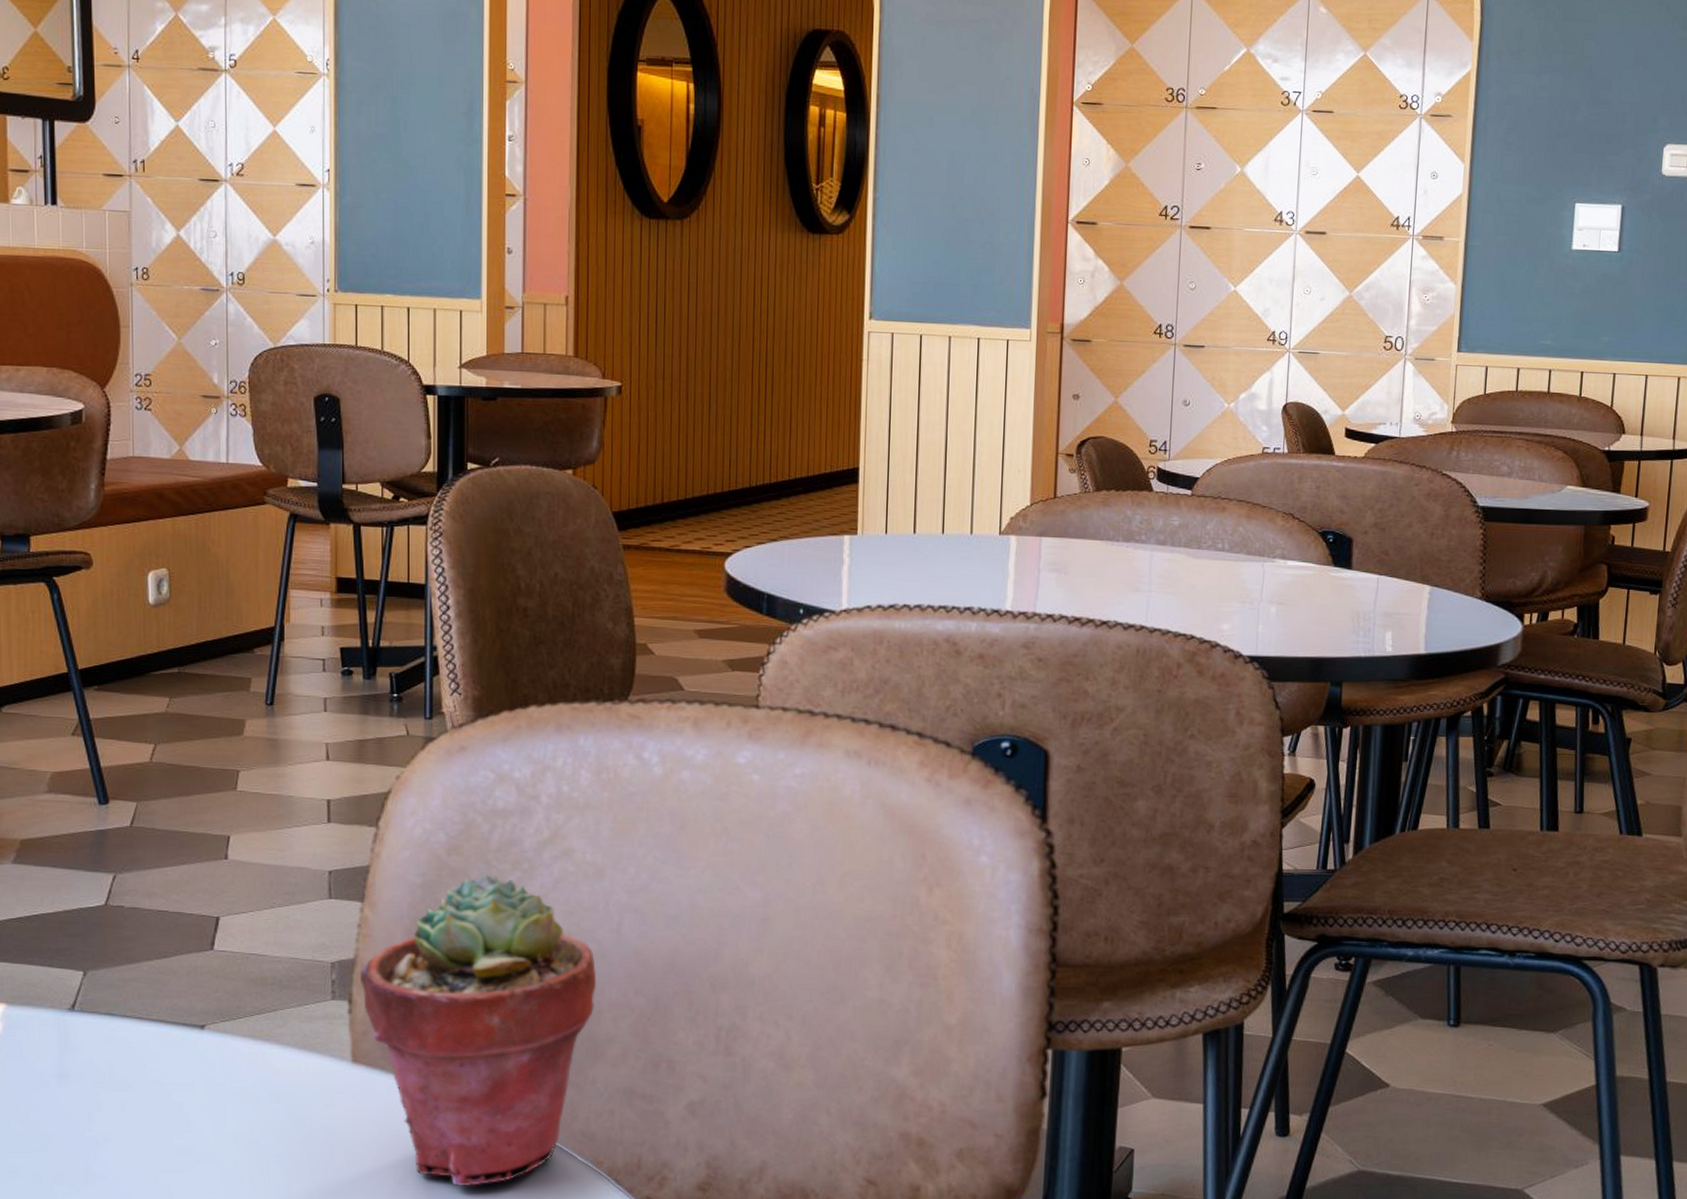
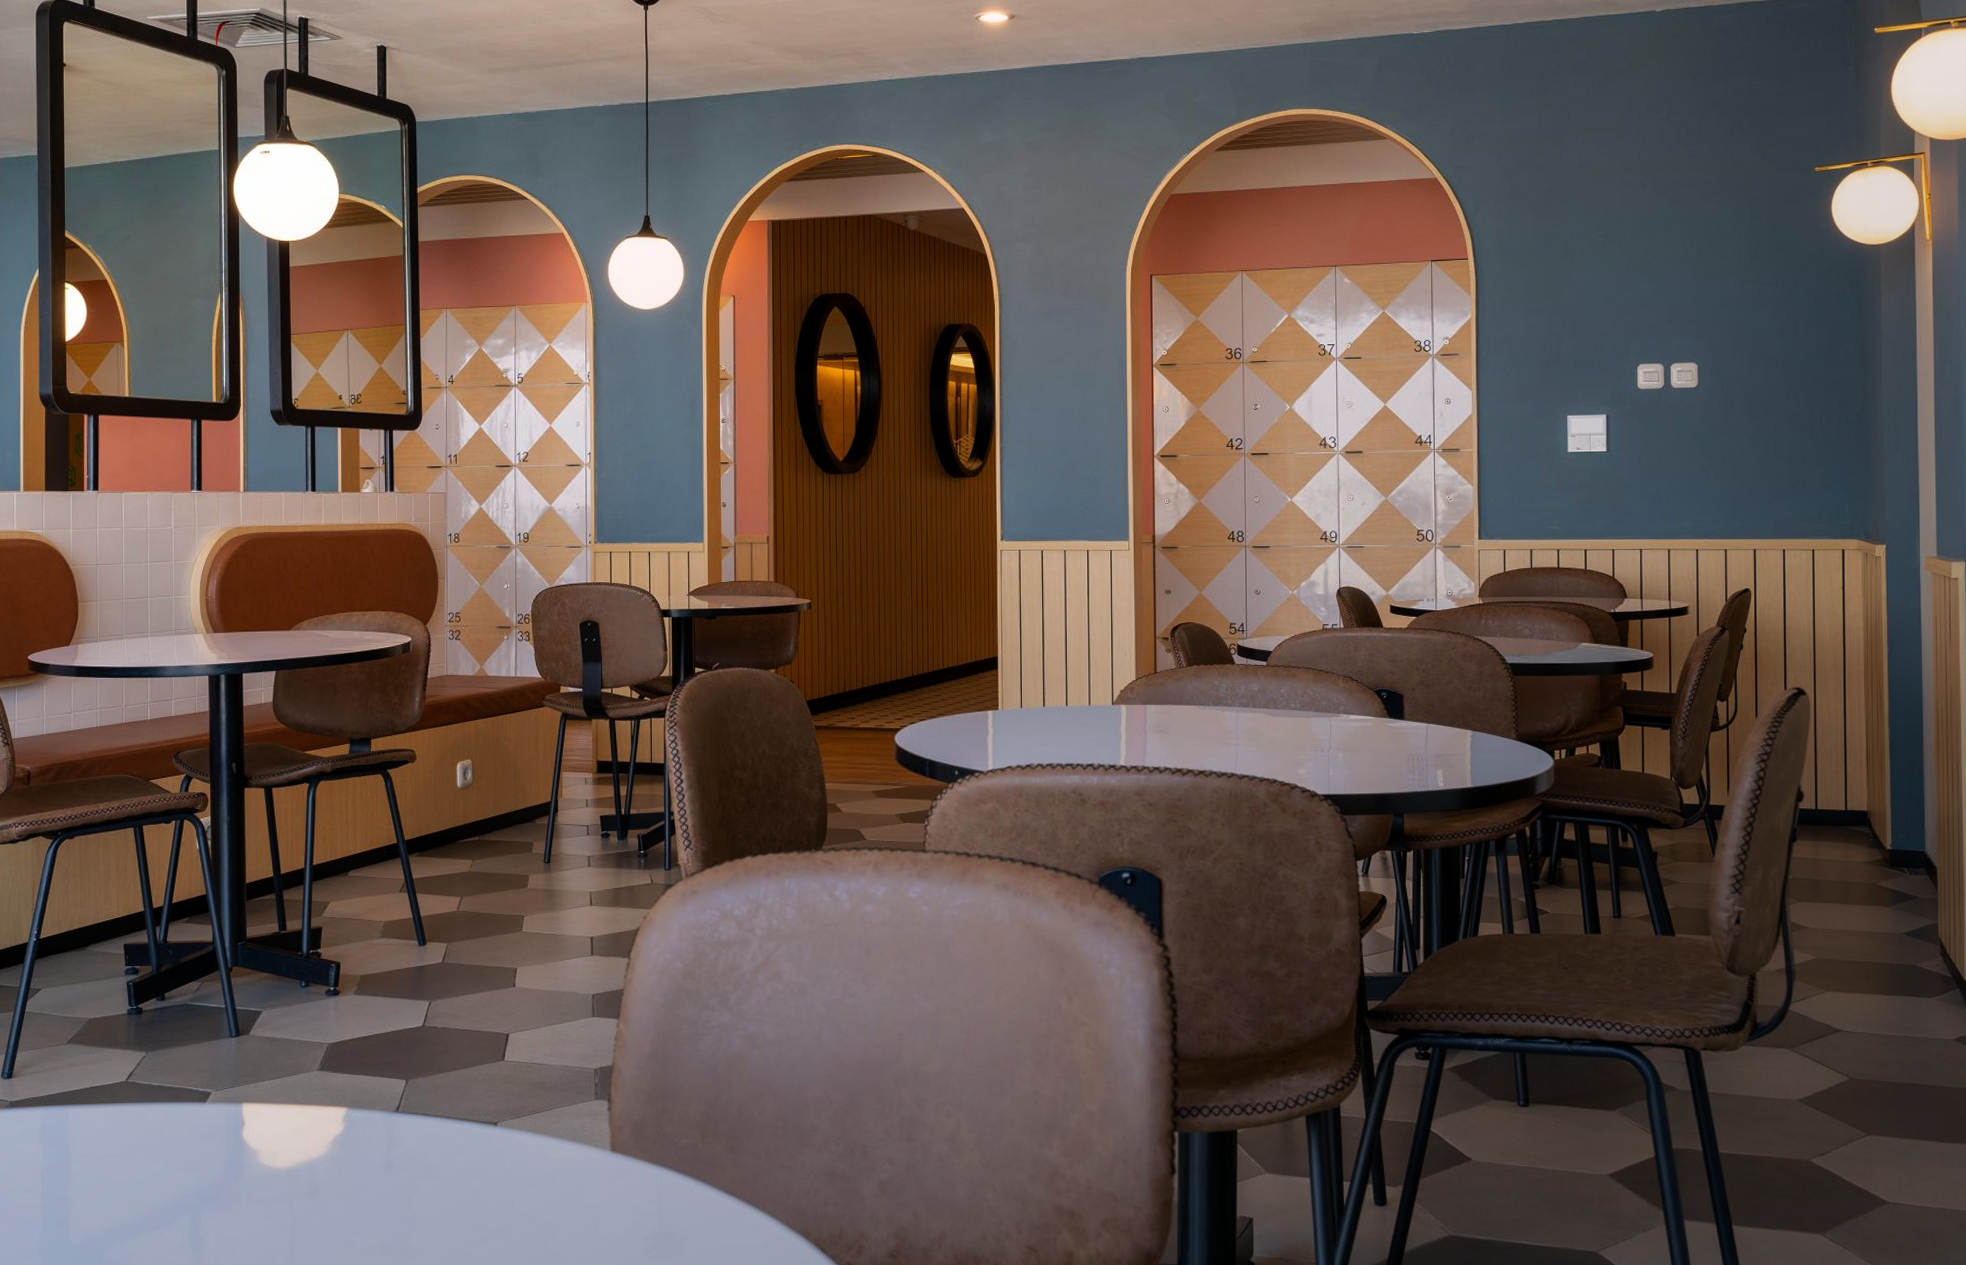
potted succulent: present [359,873,597,1187] -> none [616,993,803,1256]

